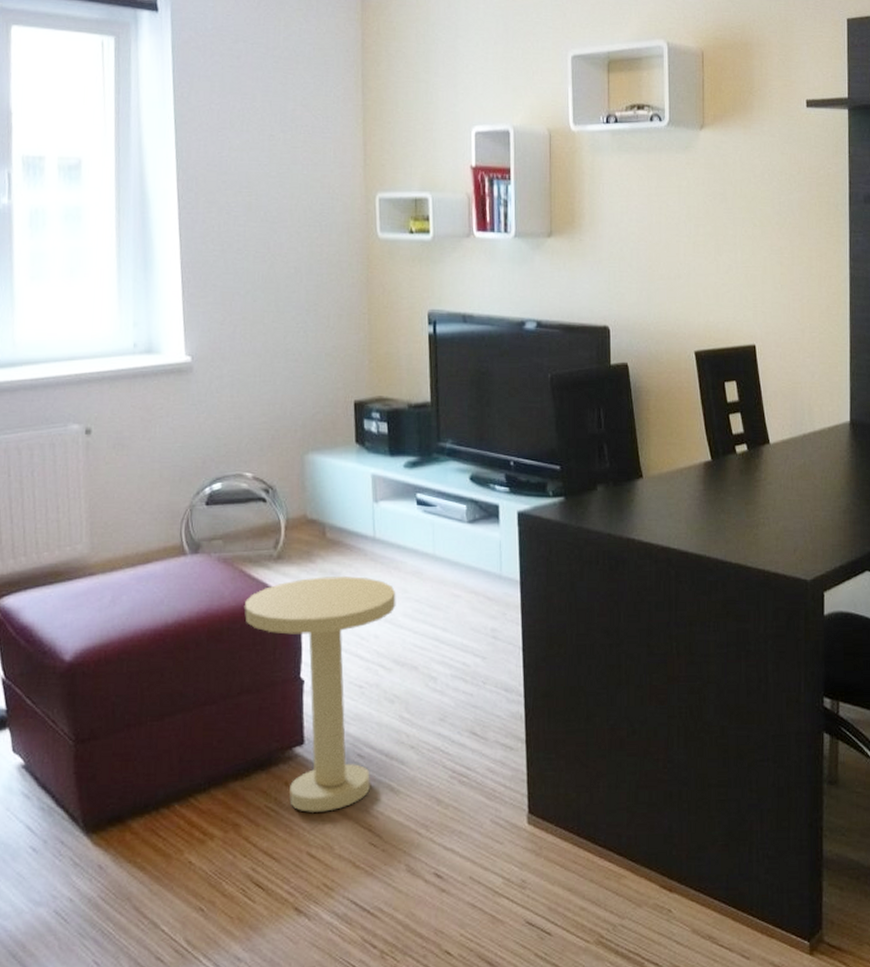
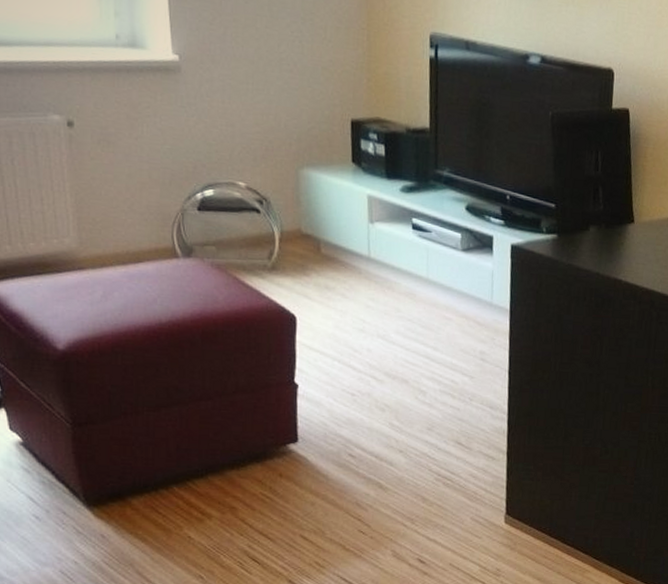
side table: present [244,575,396,812] -> none [238,290,389,502]

